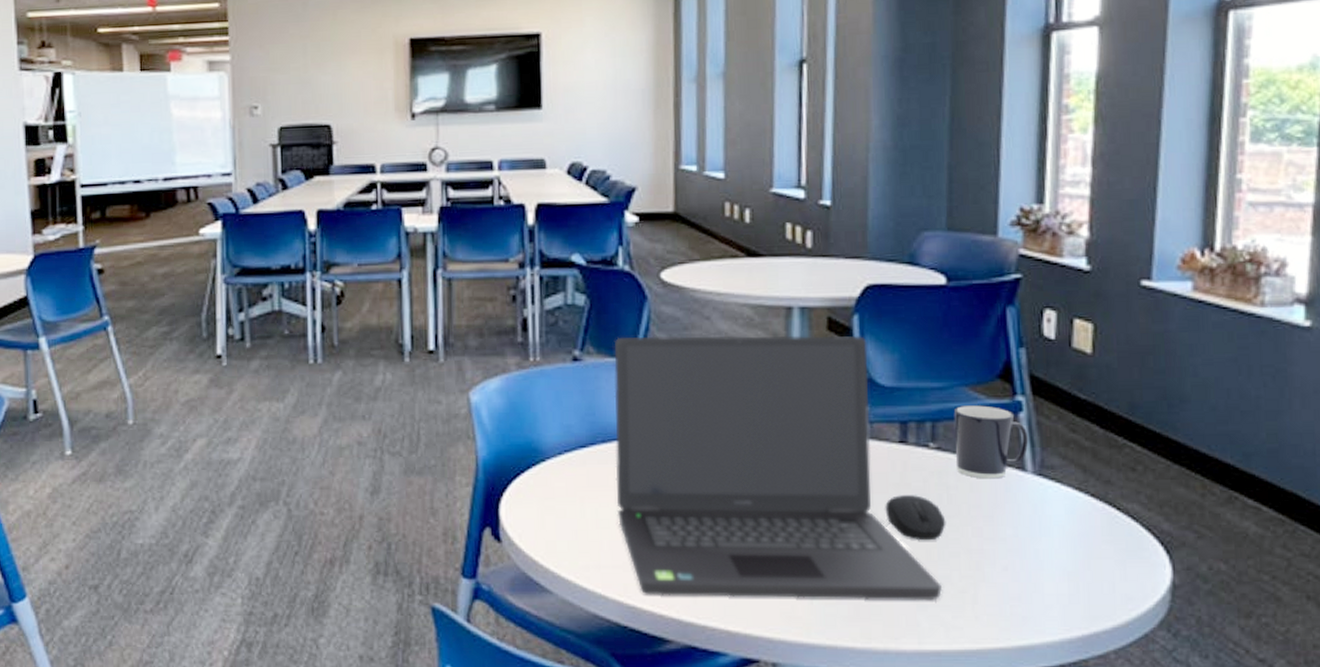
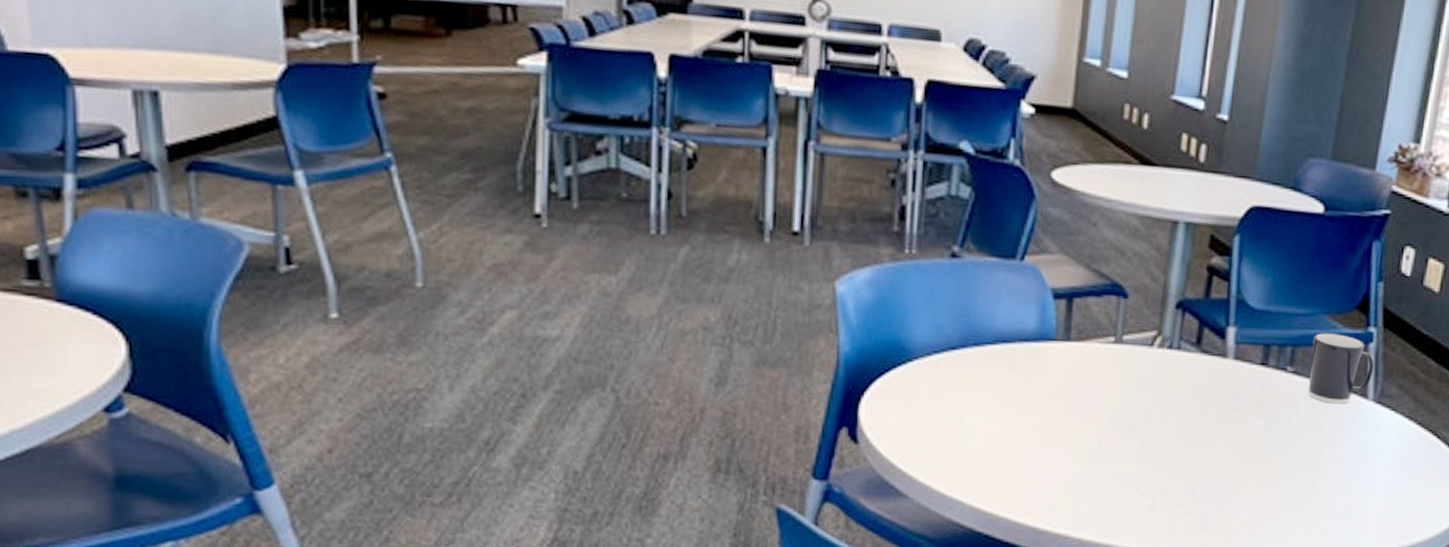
laptop: present [614,335,942,599] -> none [982,236,1280,514]
computer mouse: present [885,495,946,541] -> none [1239,415,1292,459]

